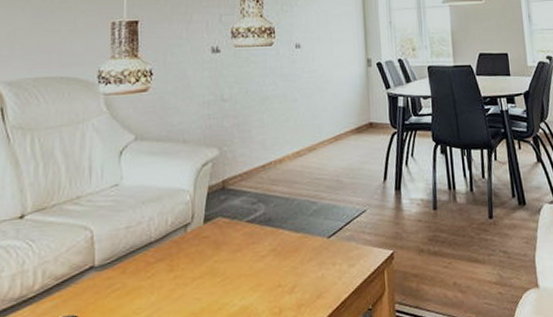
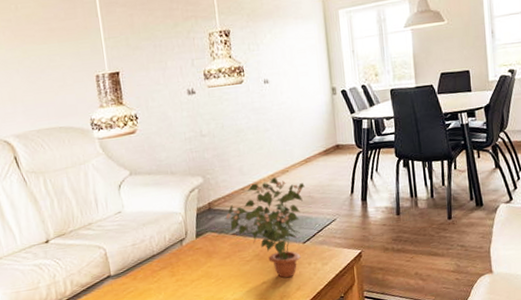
potted plant: none [242,154,333,282] -> present [226,177,305,278]

